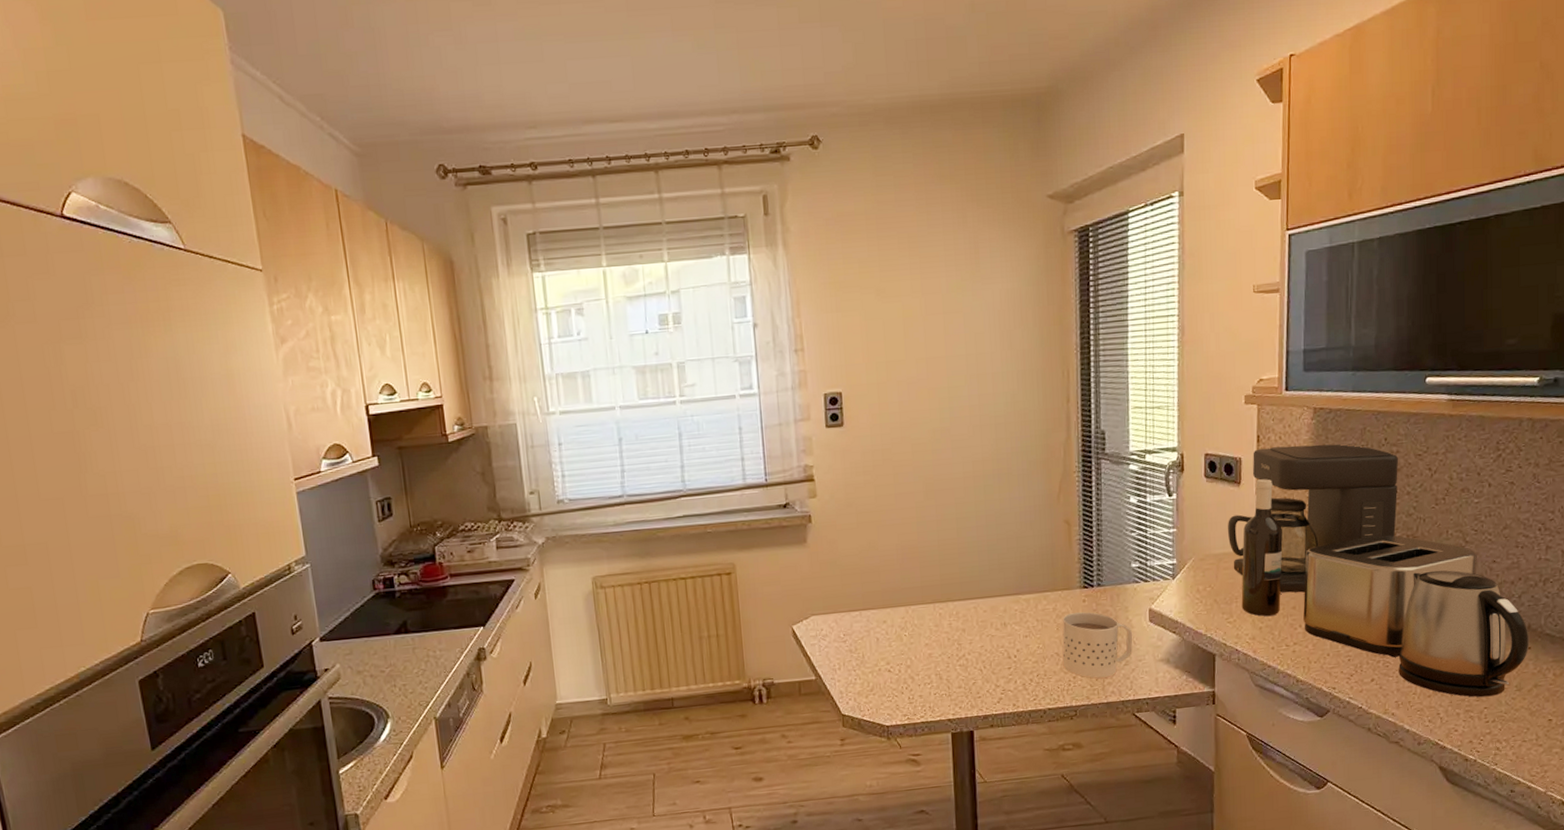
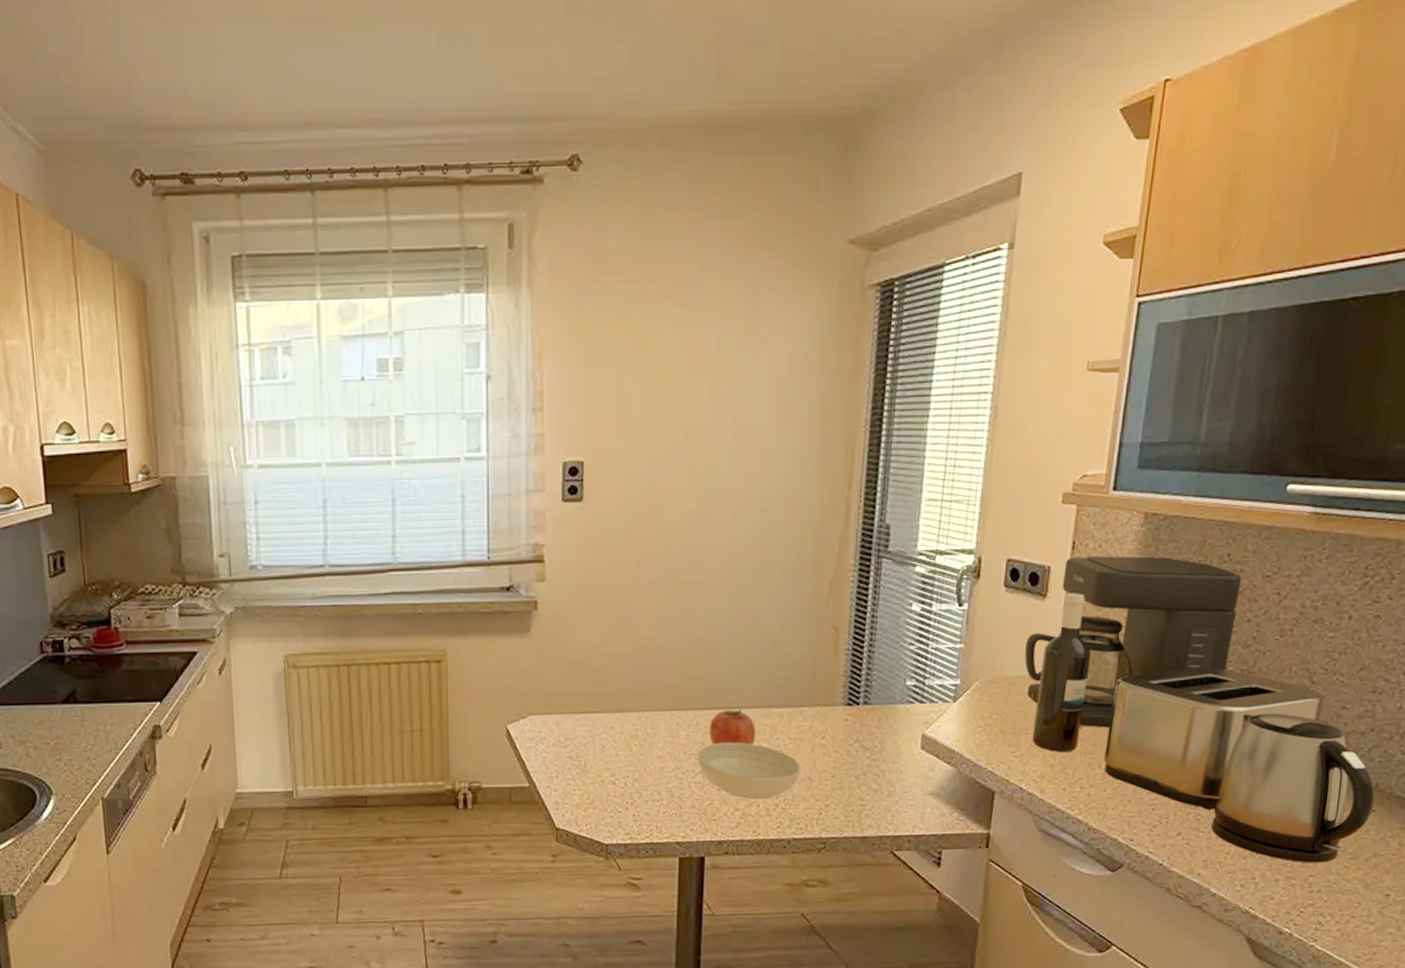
bowl: none [960,626,1049,677] -> present [698,742,800,800]
fruit: none [968,598,1009,631] -> present [709,710,756,745]
mug: present [1062,612,1133,679] -> none [813,732,900,810]

